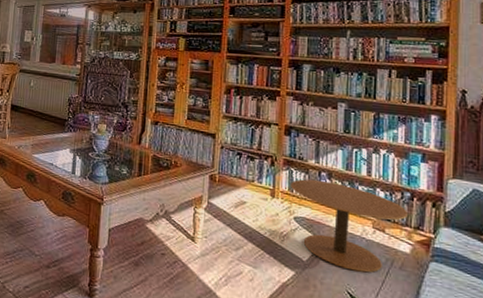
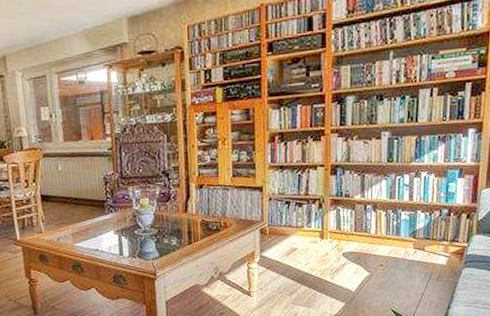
side table: present [291,179,407,273] -> none [339,213,445,291]

